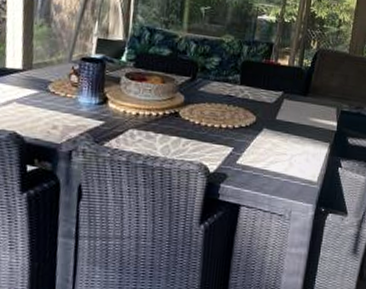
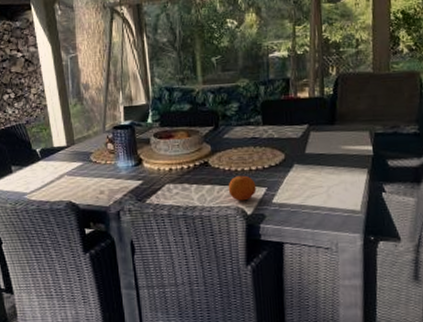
fruit: none [194,131,224,158] -> present [228,175,257,201]

